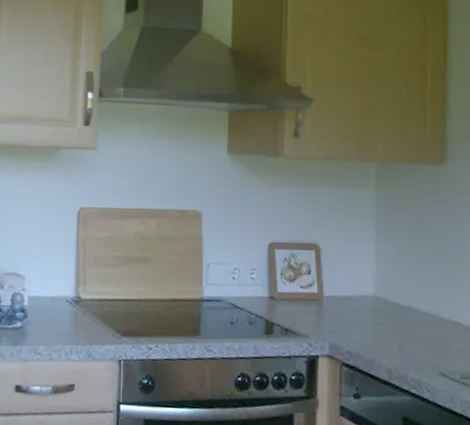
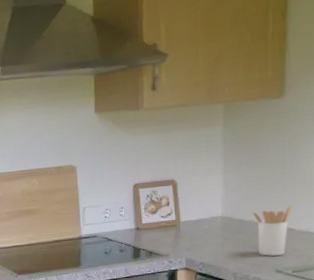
utensil holder: none [410,293,458,355] -> present [252,205,292,256]

